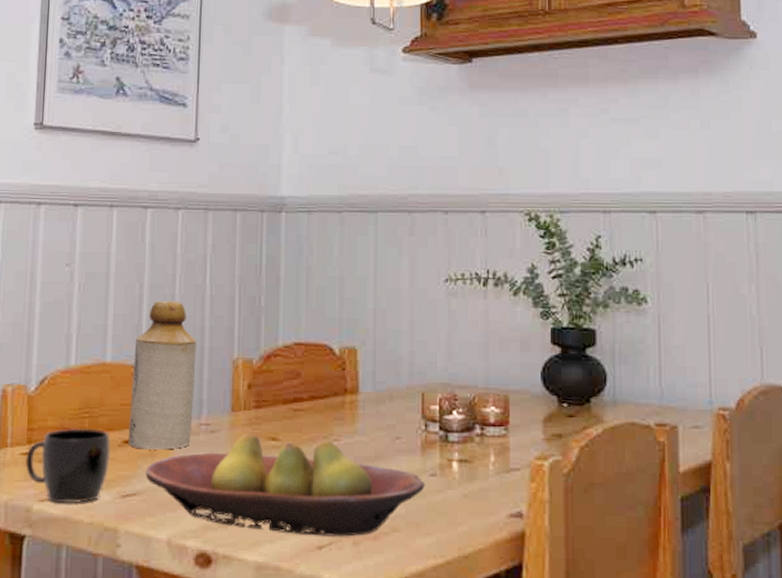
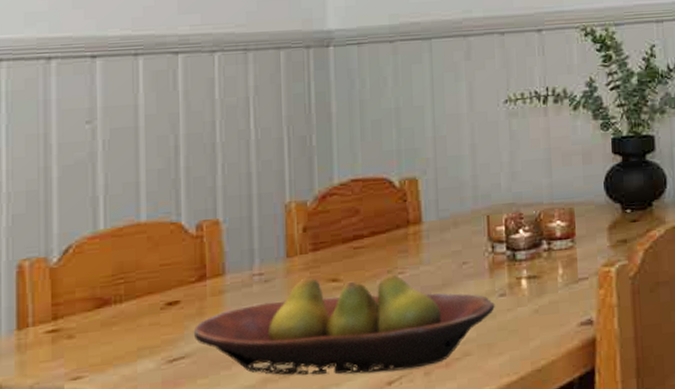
mug: present [25,429,111,504] -> none [51,294,153,379]
bottle: present [128,300,197,450] -> none [171,149,244,309]

